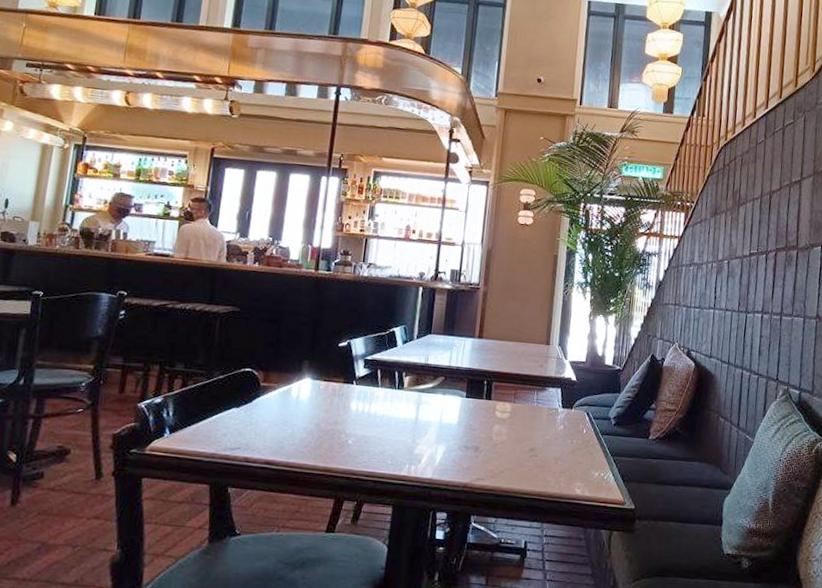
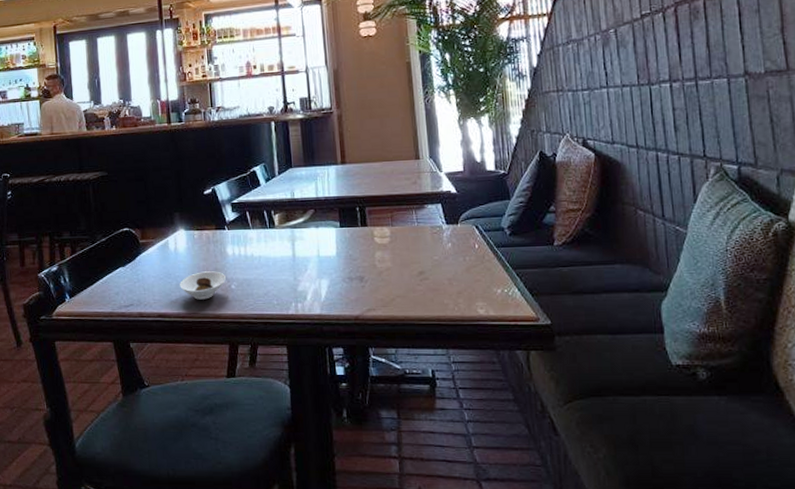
saucer: none [294,423,344,452] -> present [180,271,226,300]

